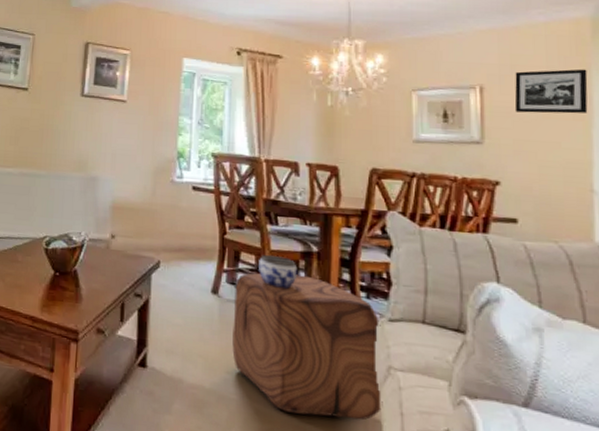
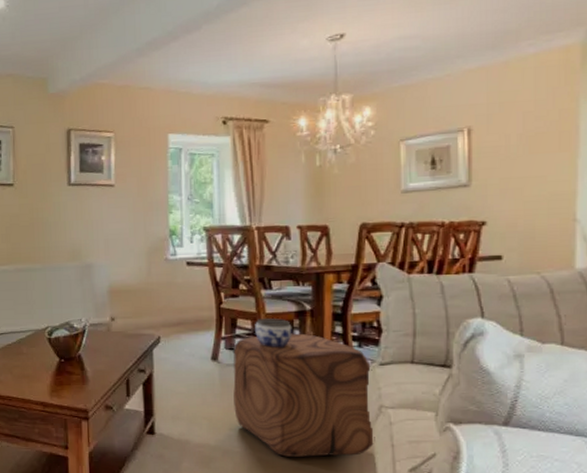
picture frame: present [514,69,588,114] -> none [502,98,575,151]

